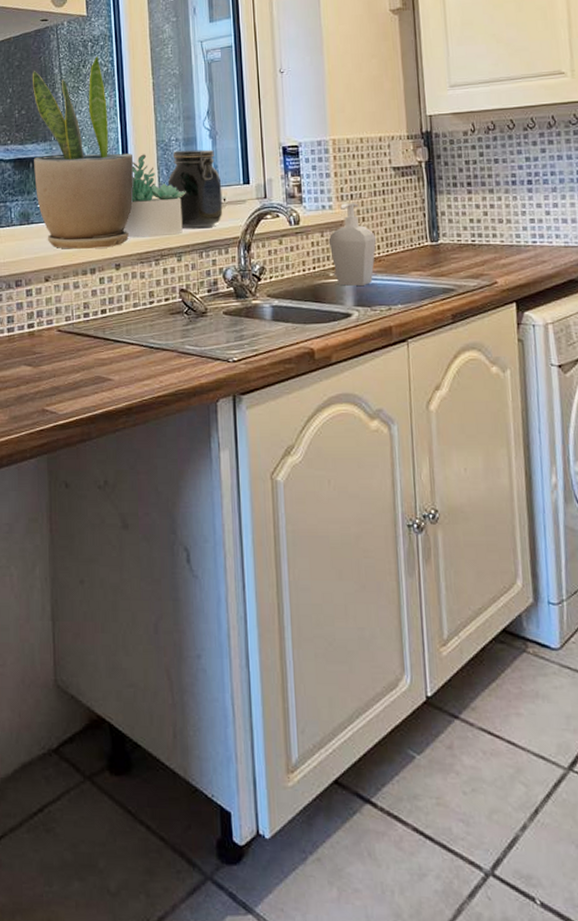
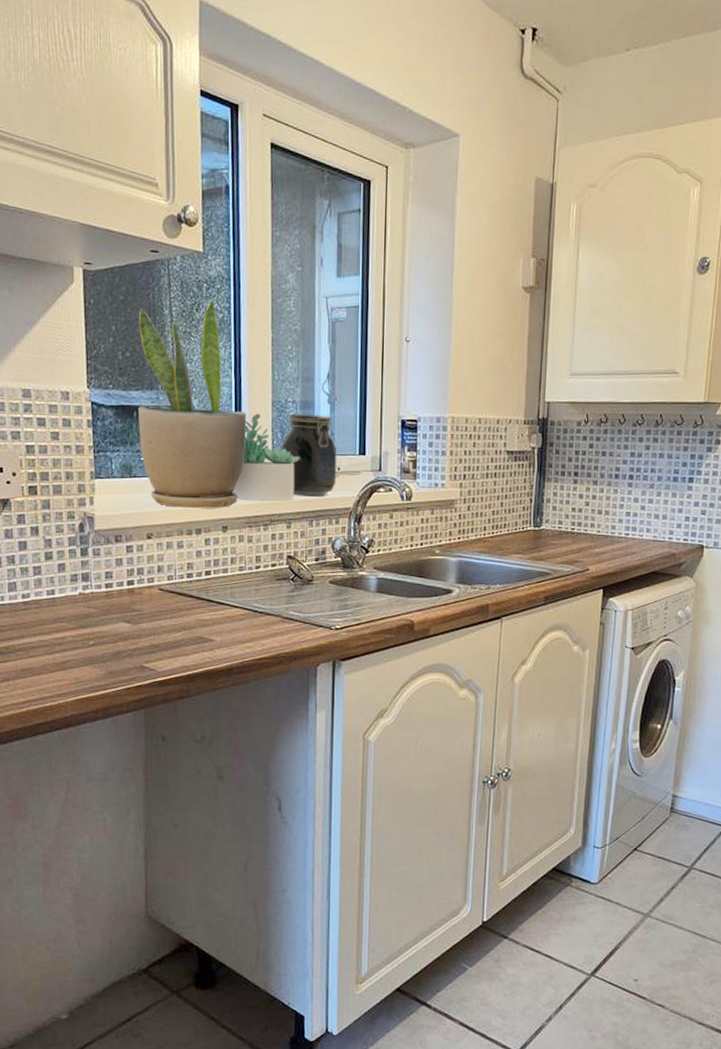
soap bottle: present [328,203,377,287] -> none [438,483,484,565]

